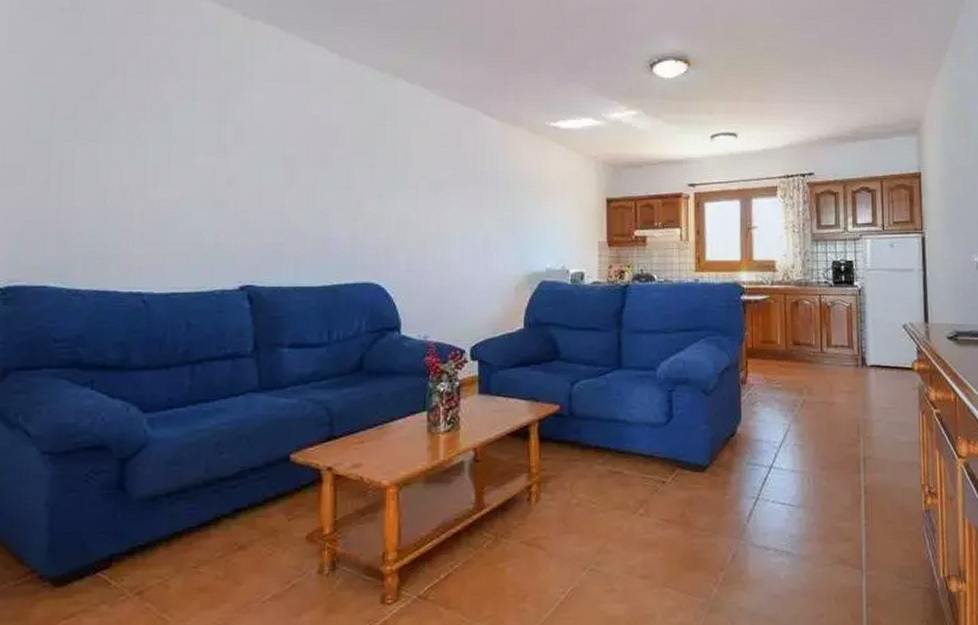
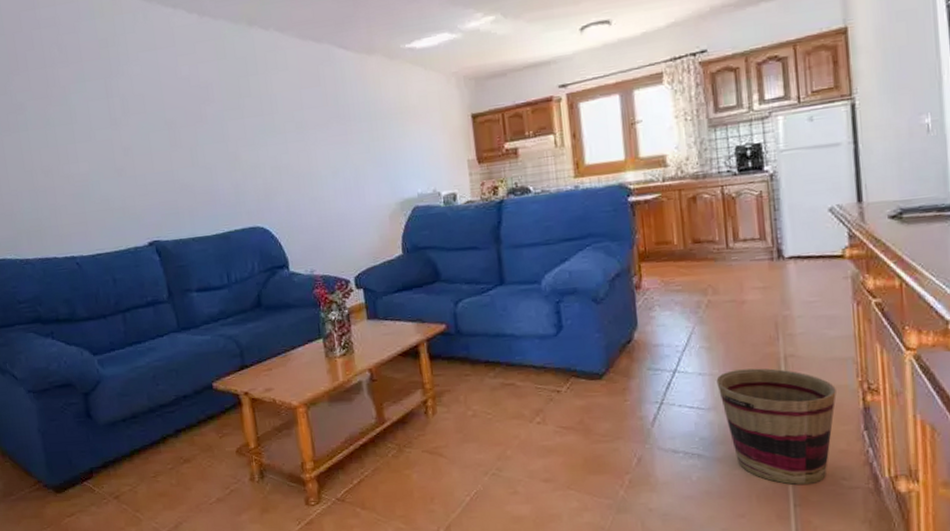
basket: none [806,468,904,584] -> present [716,368,837,485]

